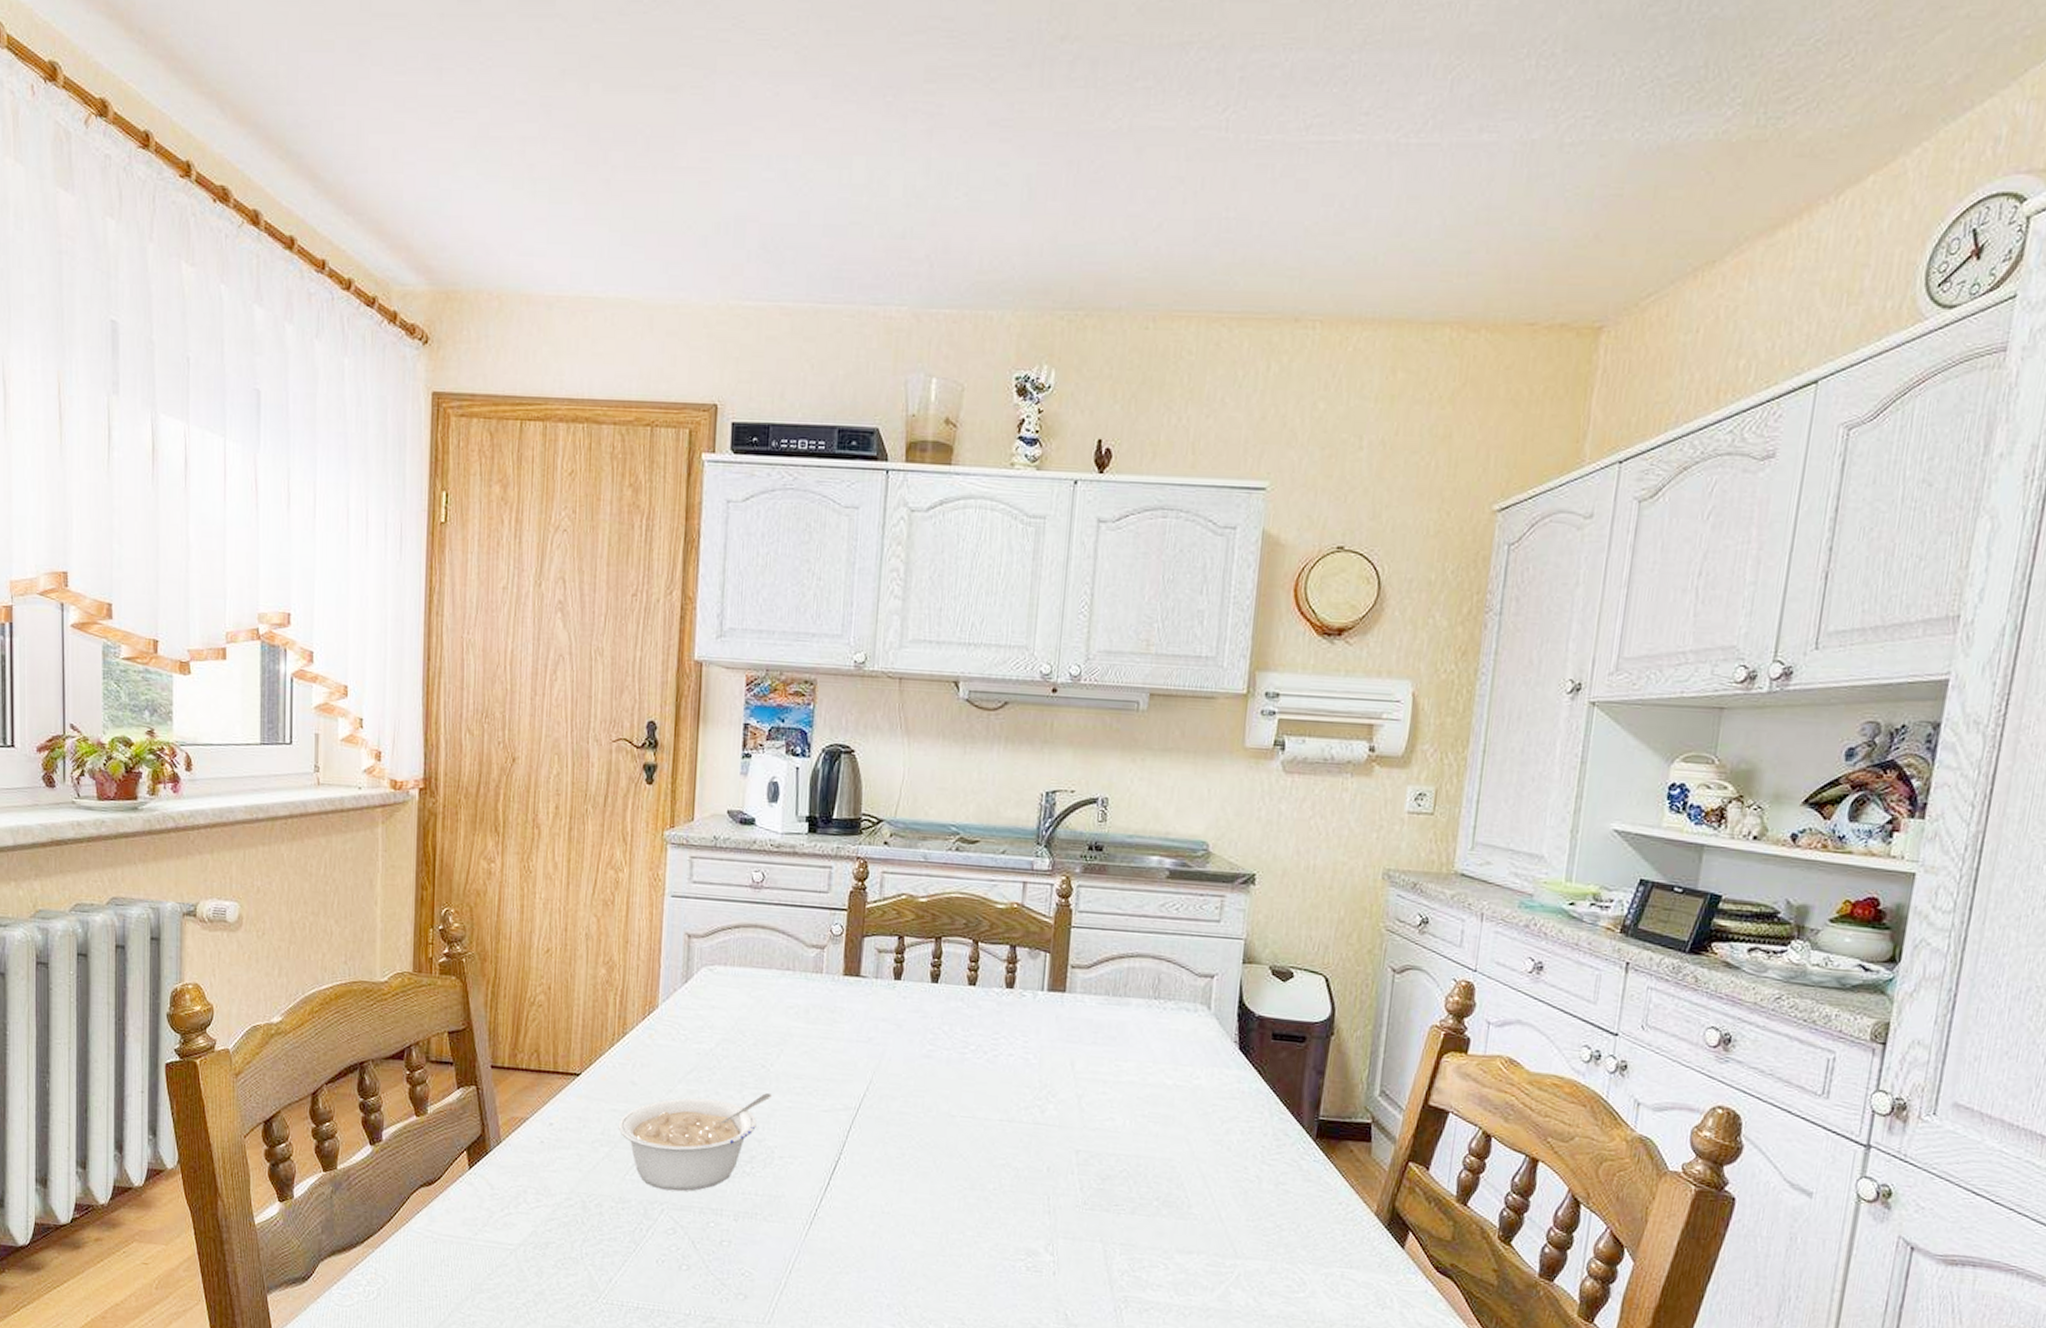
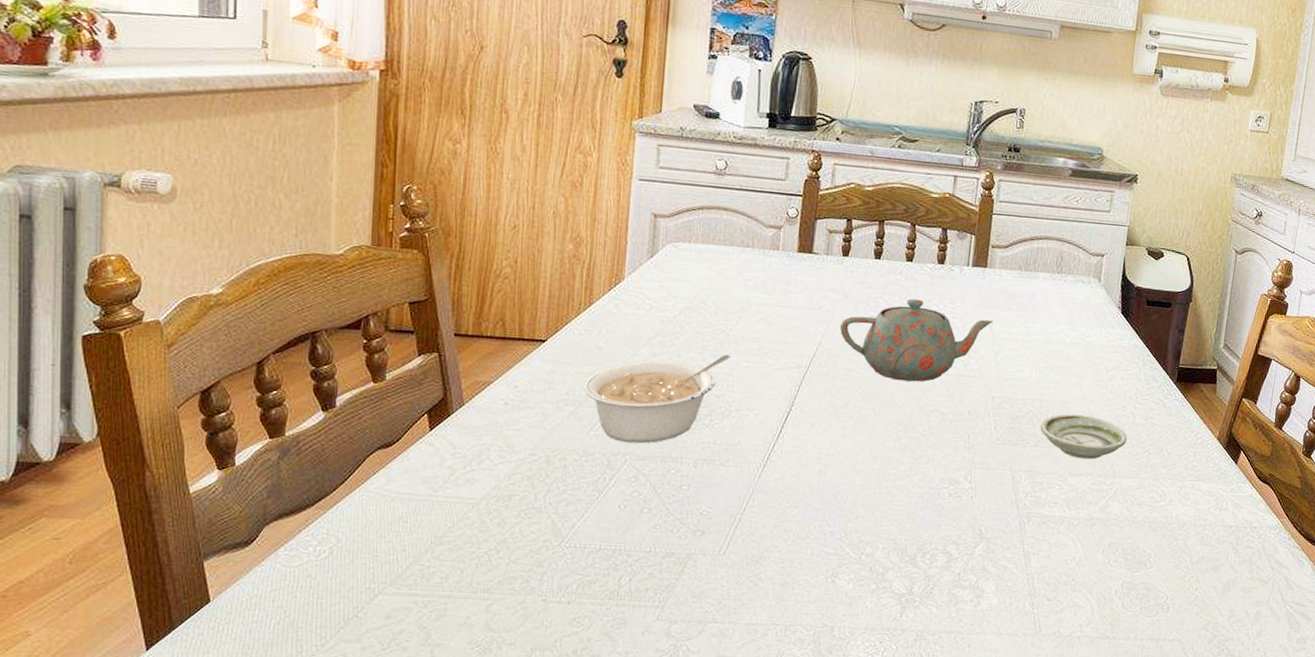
teapot: none [892,1030,1075,1131] -> present [839,298,993,382]
saucer: none [1138,1174,1252,1234] -> present [1041,414,1127,460]

